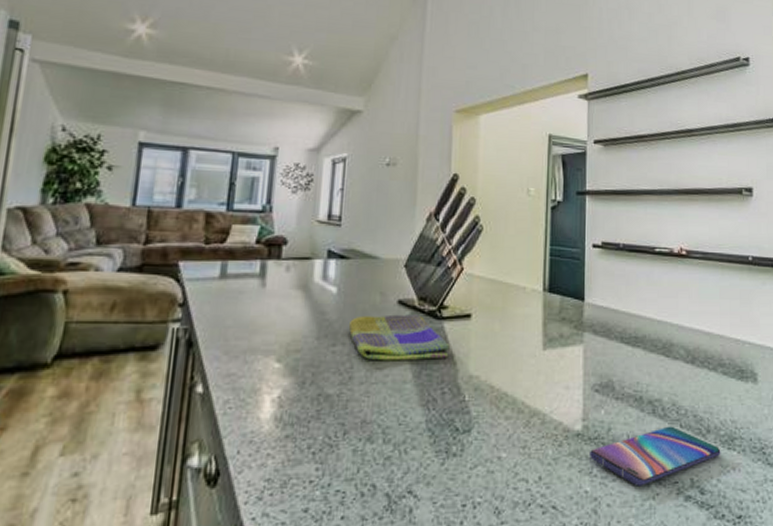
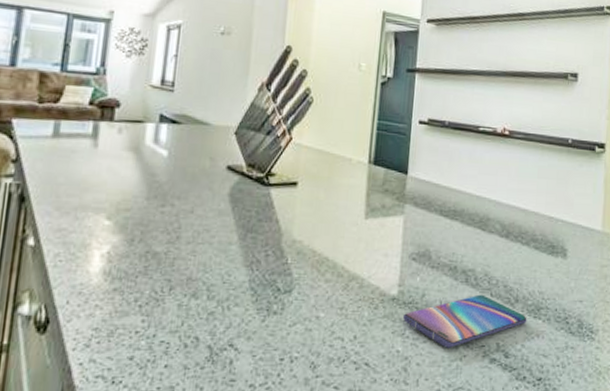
dish towel: present [348,314,450,361] -> none [177,179,275,224]

